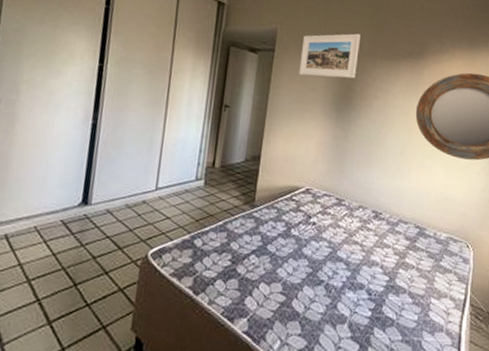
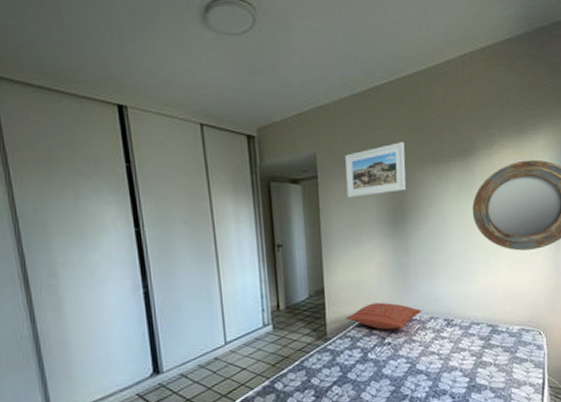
pillow: none [276,179,352,211] -> present [345,302,422,330]

